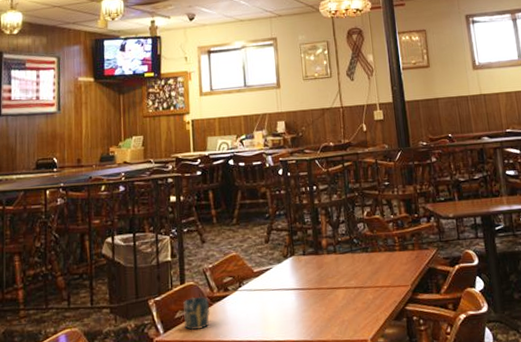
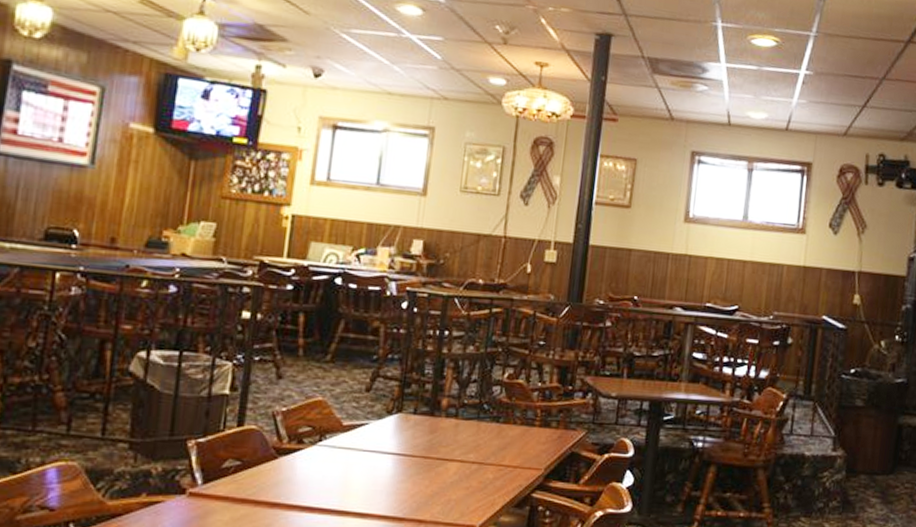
cup: present [183,296,210,331] -> none [232,444,273,487]

